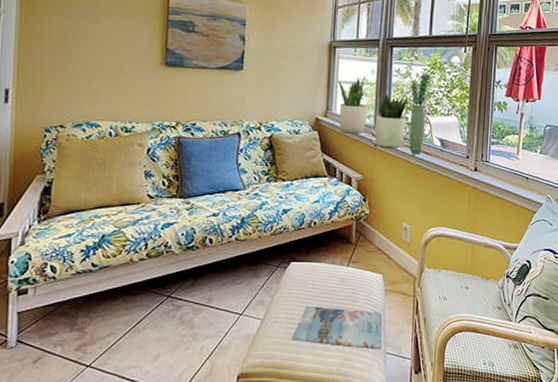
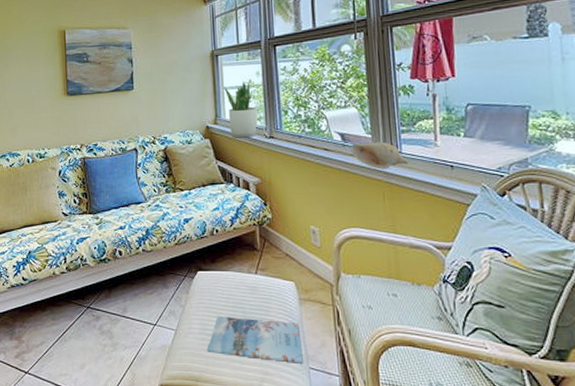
planter: present [372,93,408,149] -> none [266,93,303,149]
vase: present [409,70,432,155] -> none [300,64,322,153]
seashell: none [447,149,494,176] -> present [351,142,409,170]

